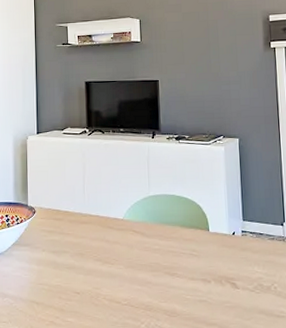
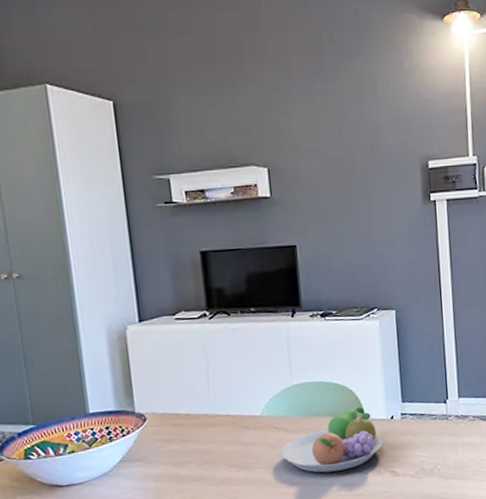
fruit bowl: none [138,221,225,276] -> present [281,407,383,473]

